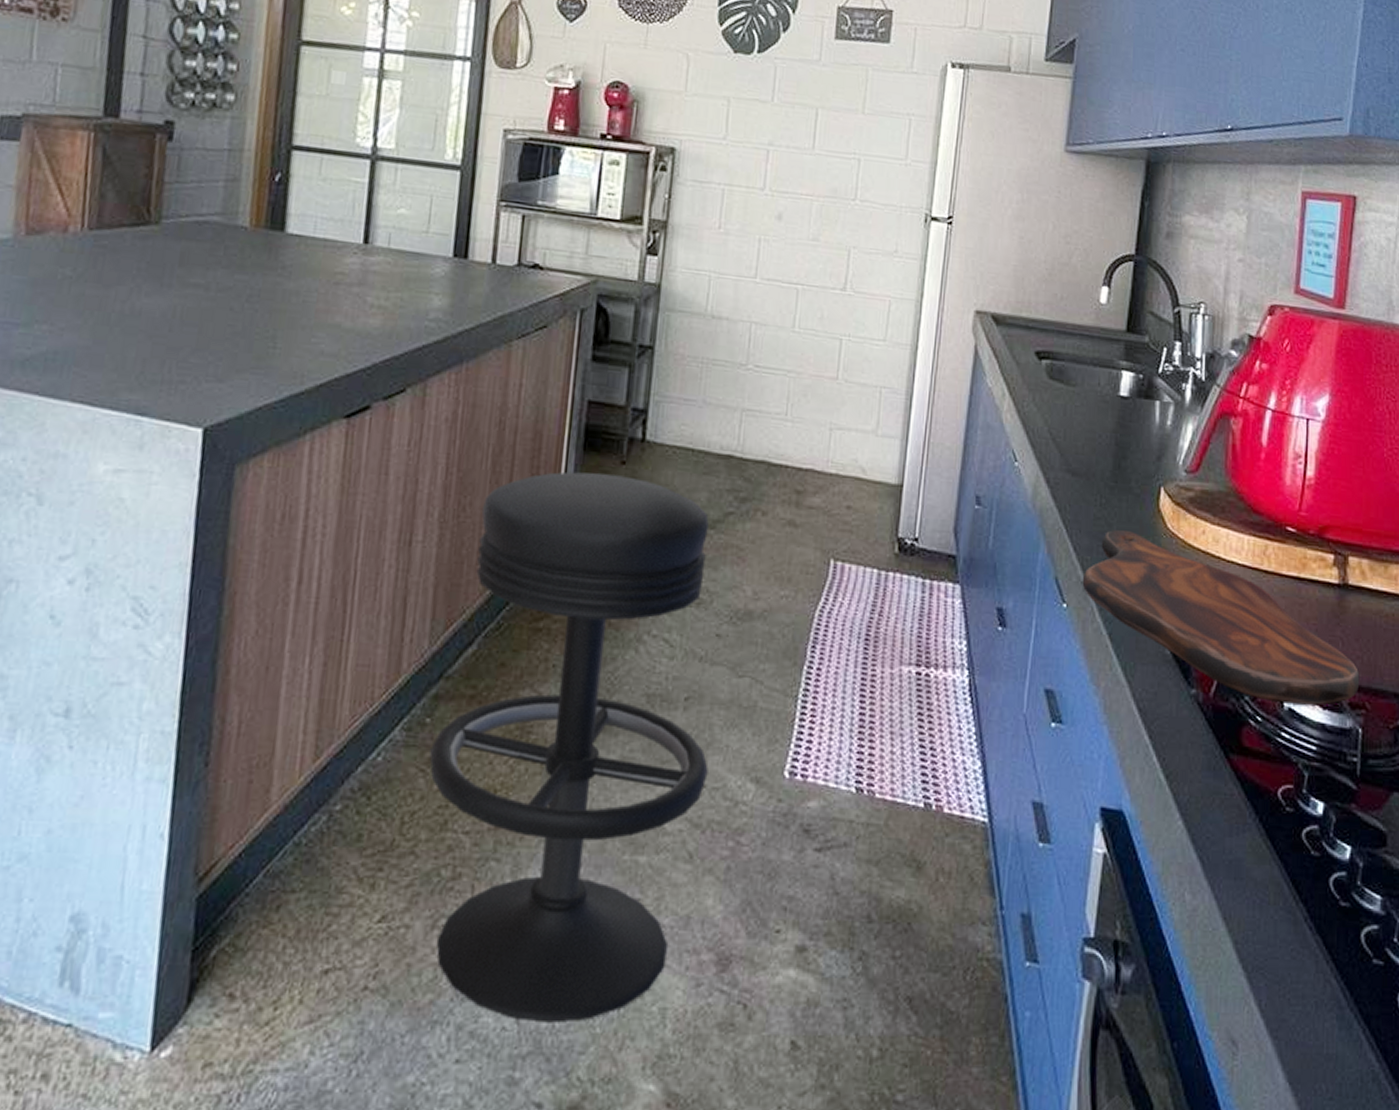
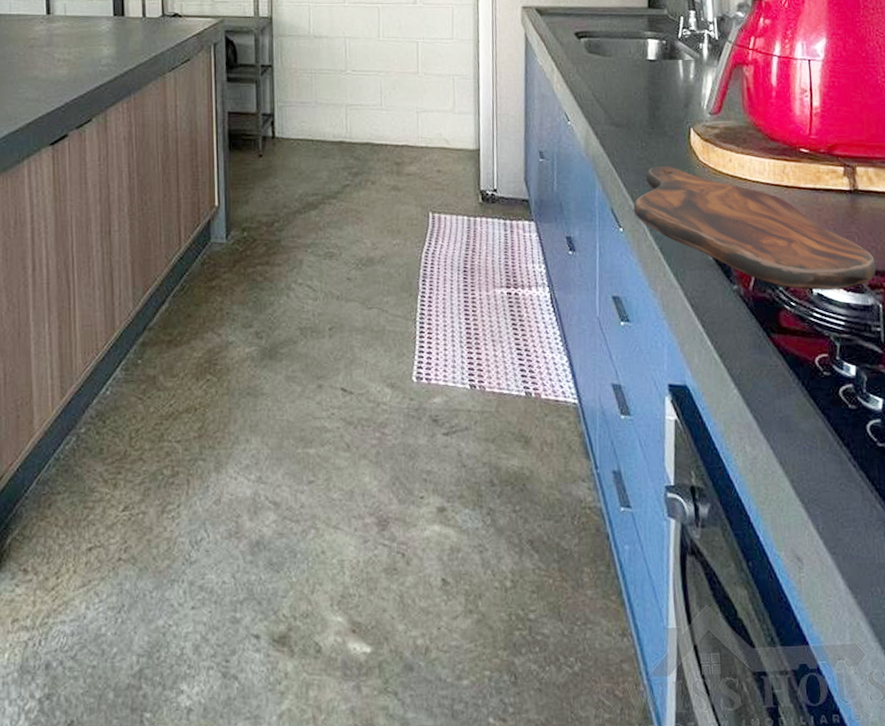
bar stool: present [429,471,709,1023] -> none [144,166,354,576]

